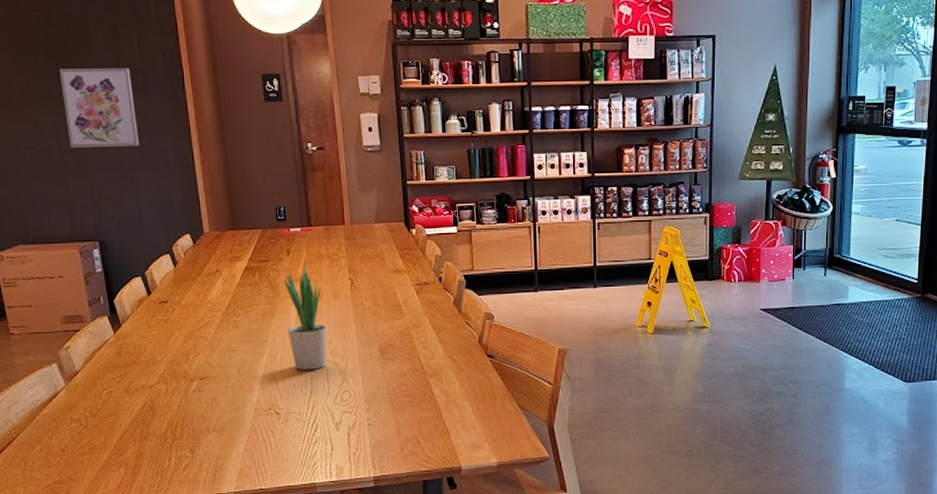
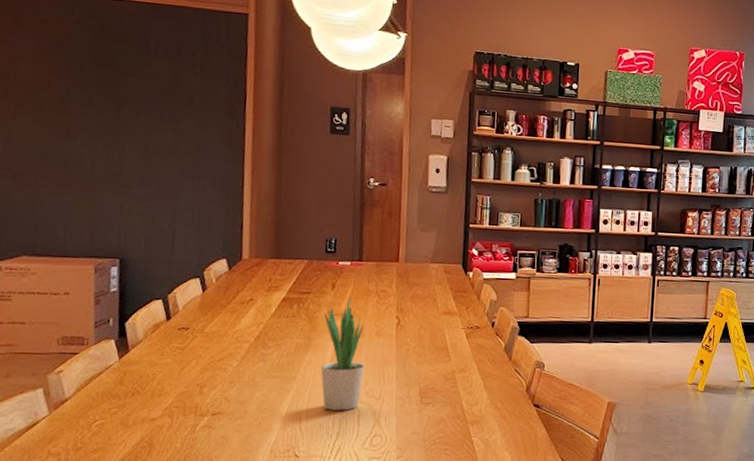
wall art: present [59,68,139,147] -> none [105,79,188,165]

